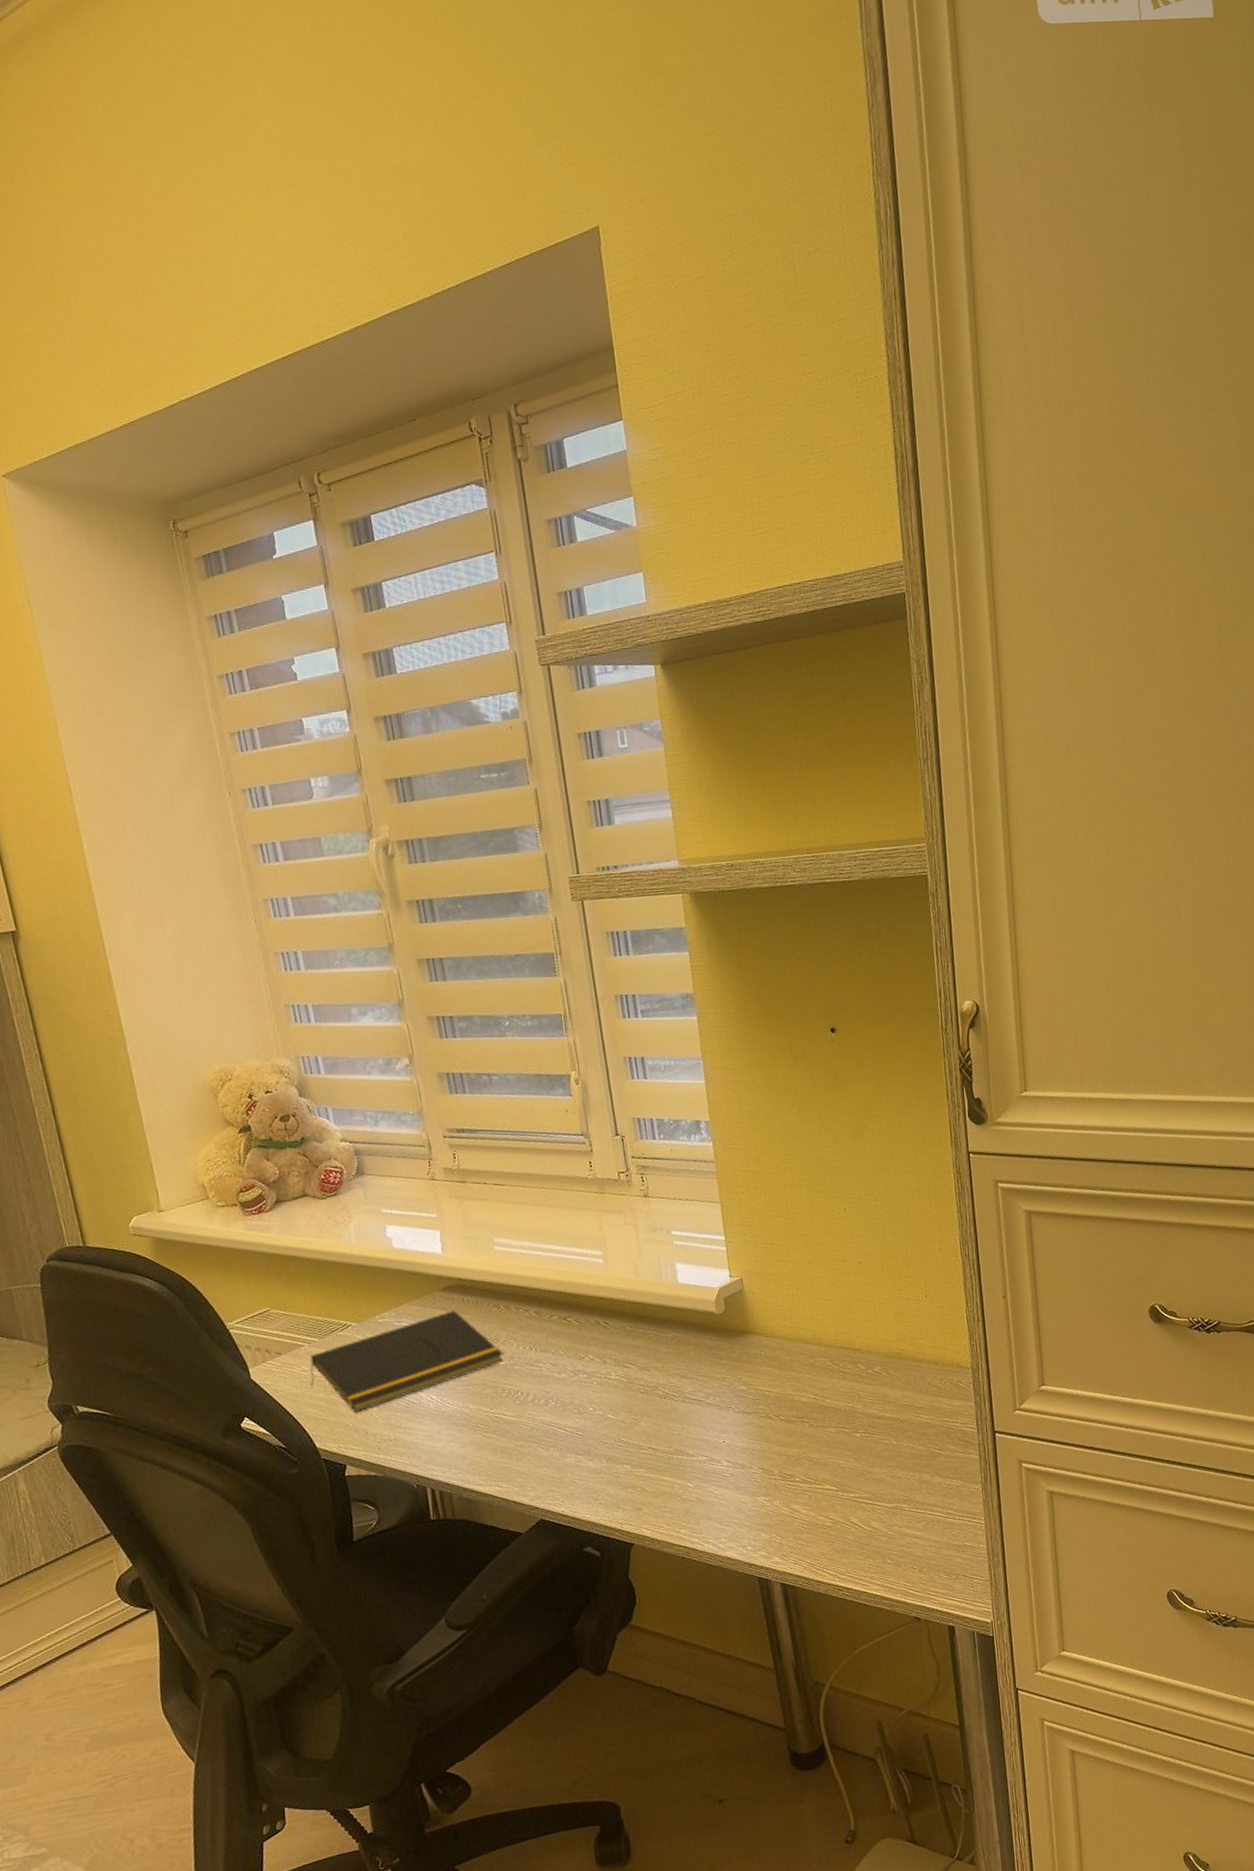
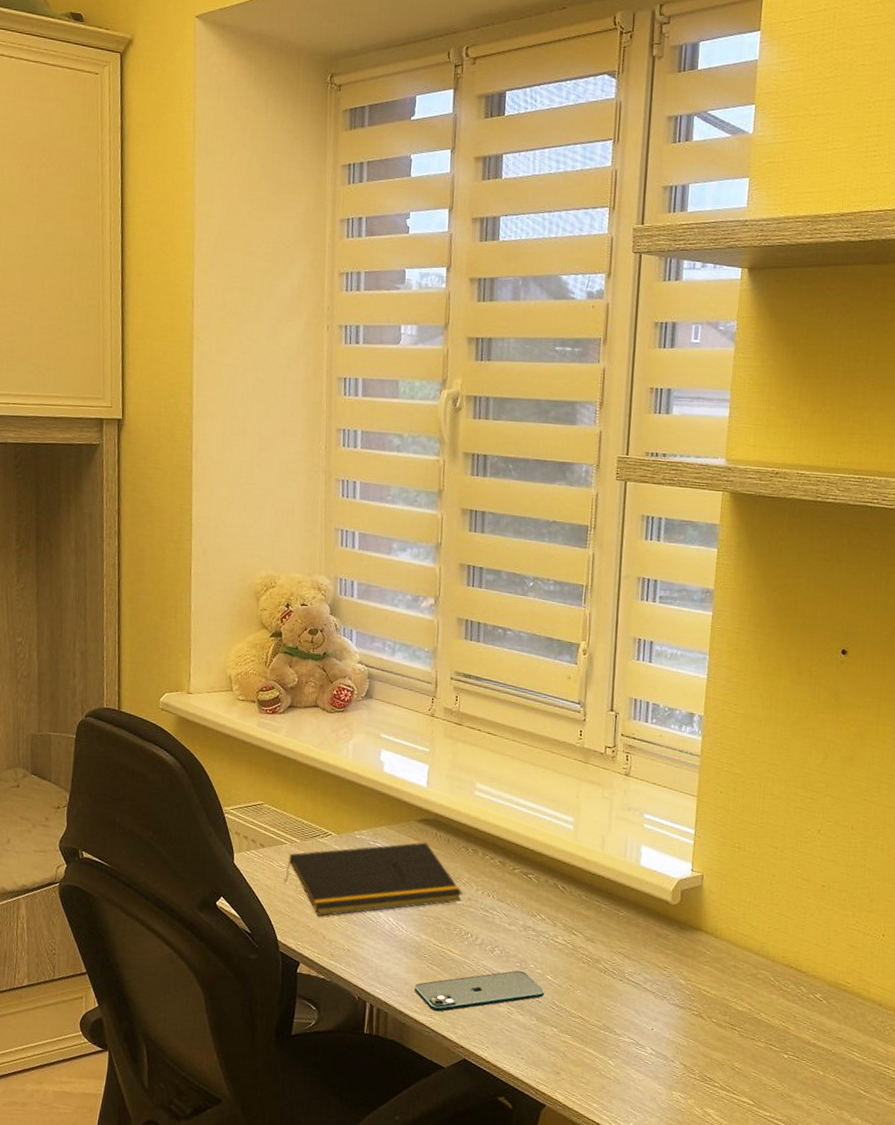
smartphone: none [473,1416,610,1480] -> present [414,970,545,1012]

